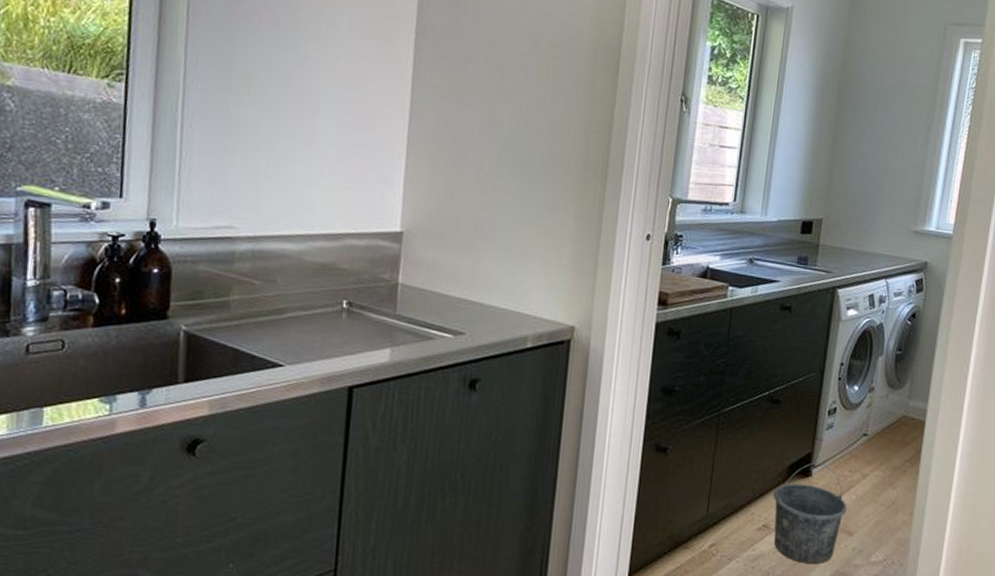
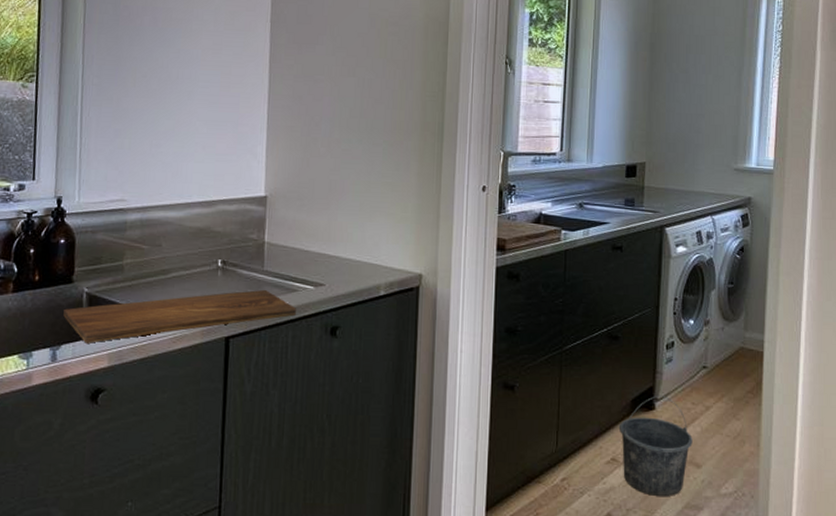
cutting board: none [155,335,431,388] -> present [63,289,296,343]

